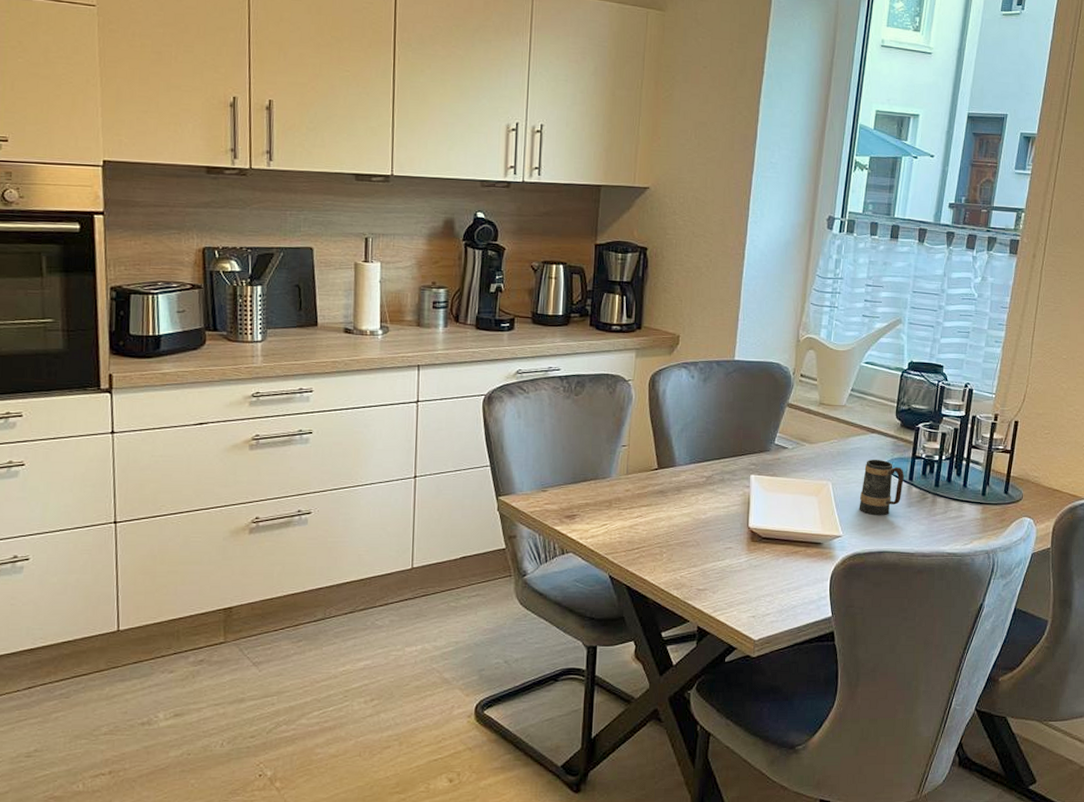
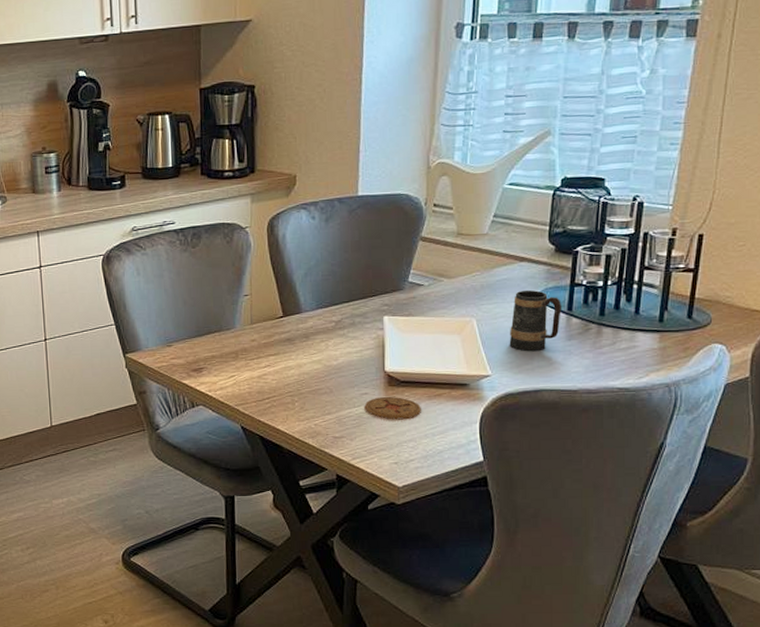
coaster: none [728,551,779,575] -> present [364,396,421,420]

